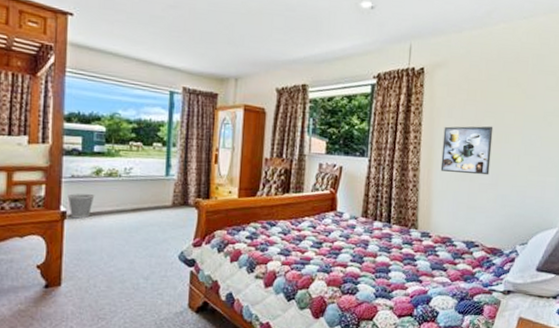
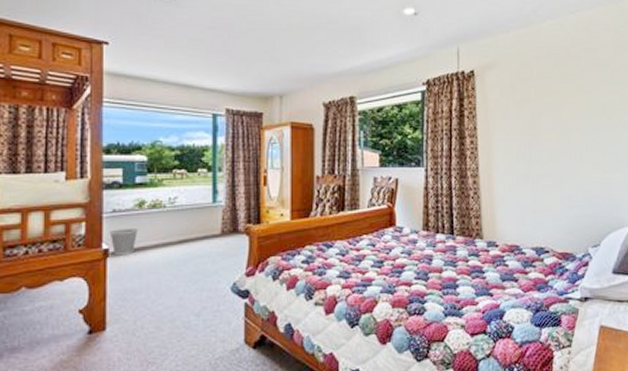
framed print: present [440,126,494,176] -> none [500,124,552,176]

